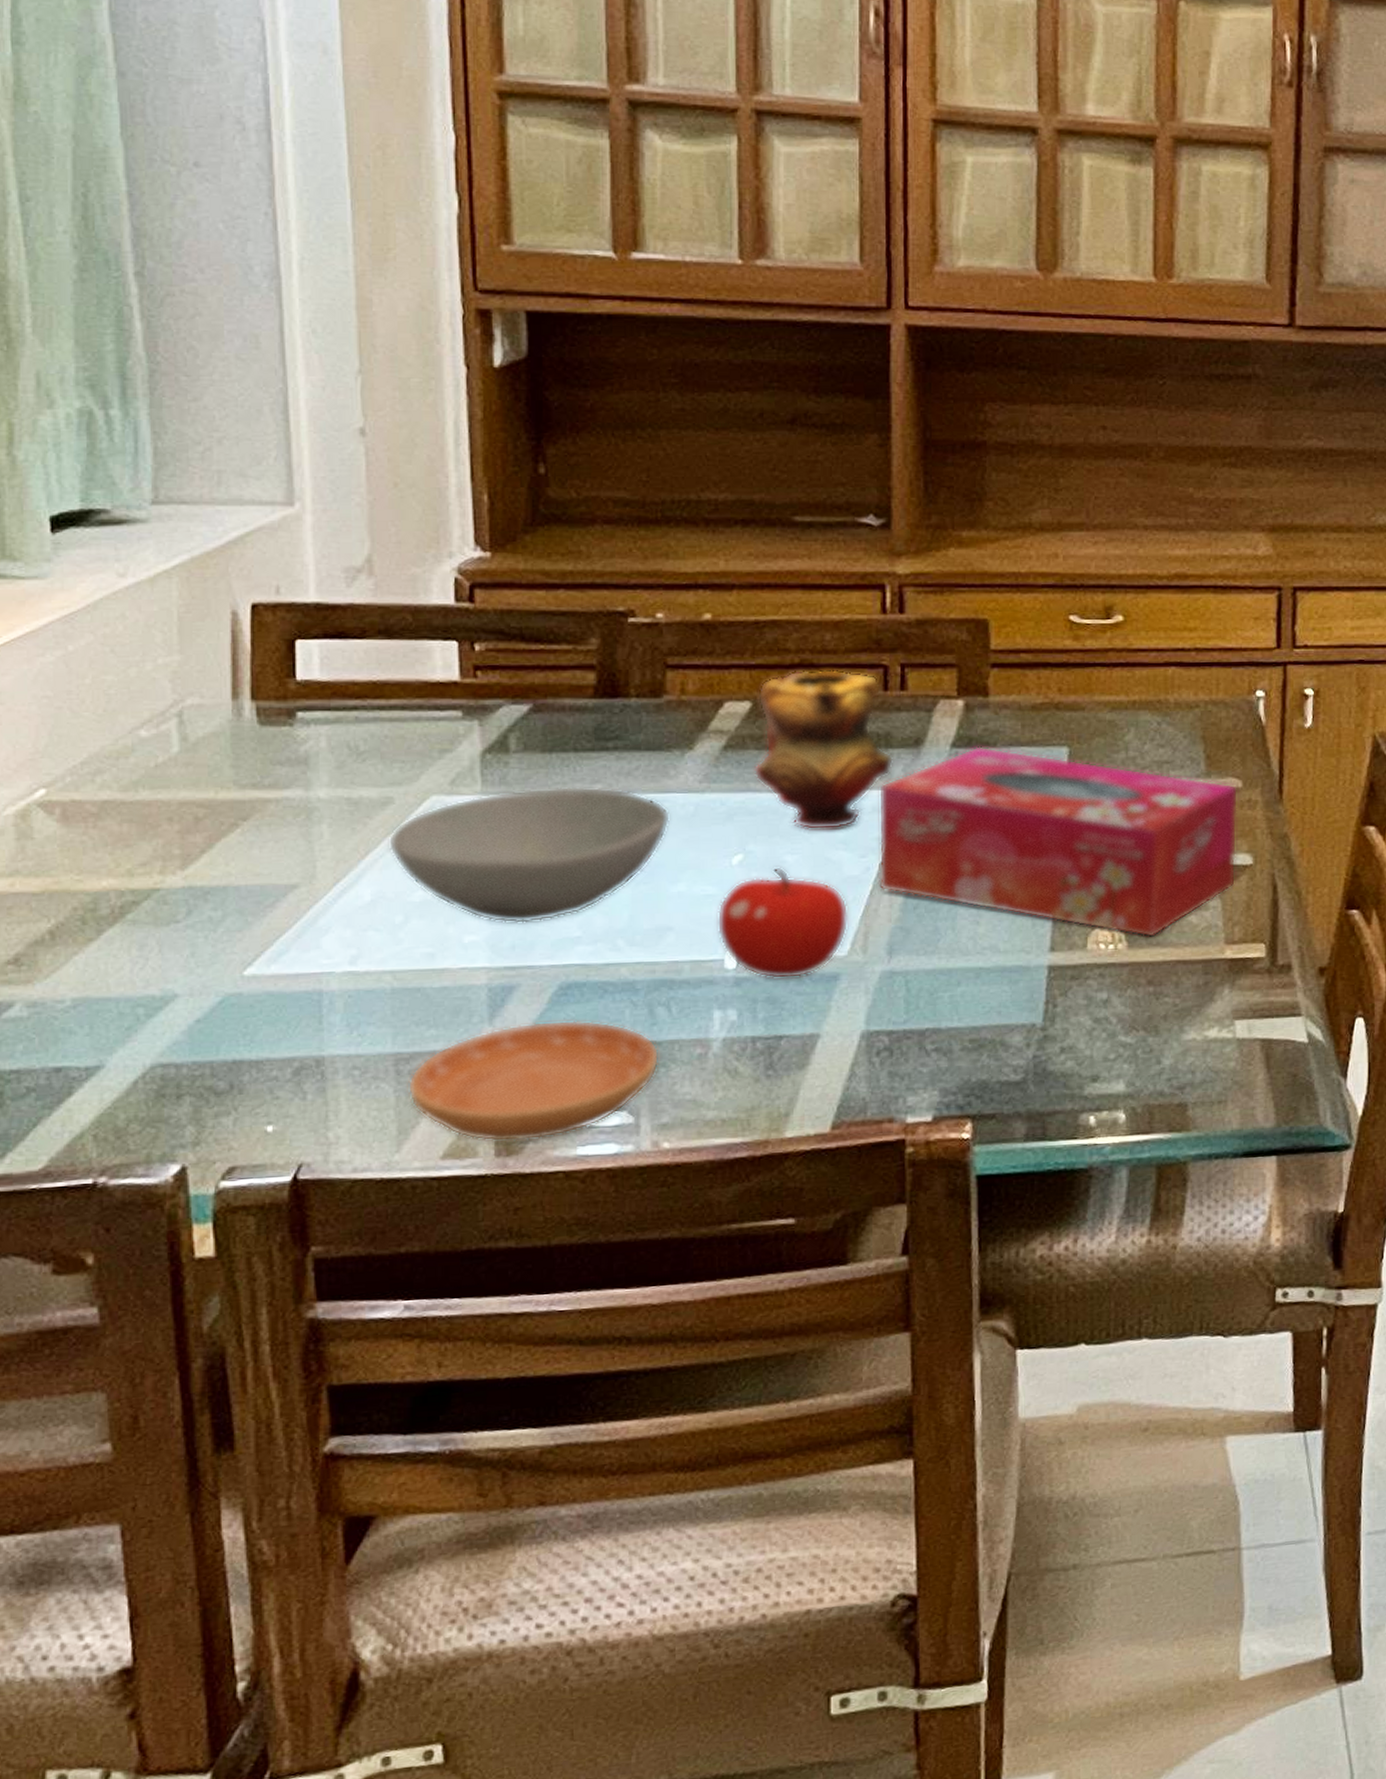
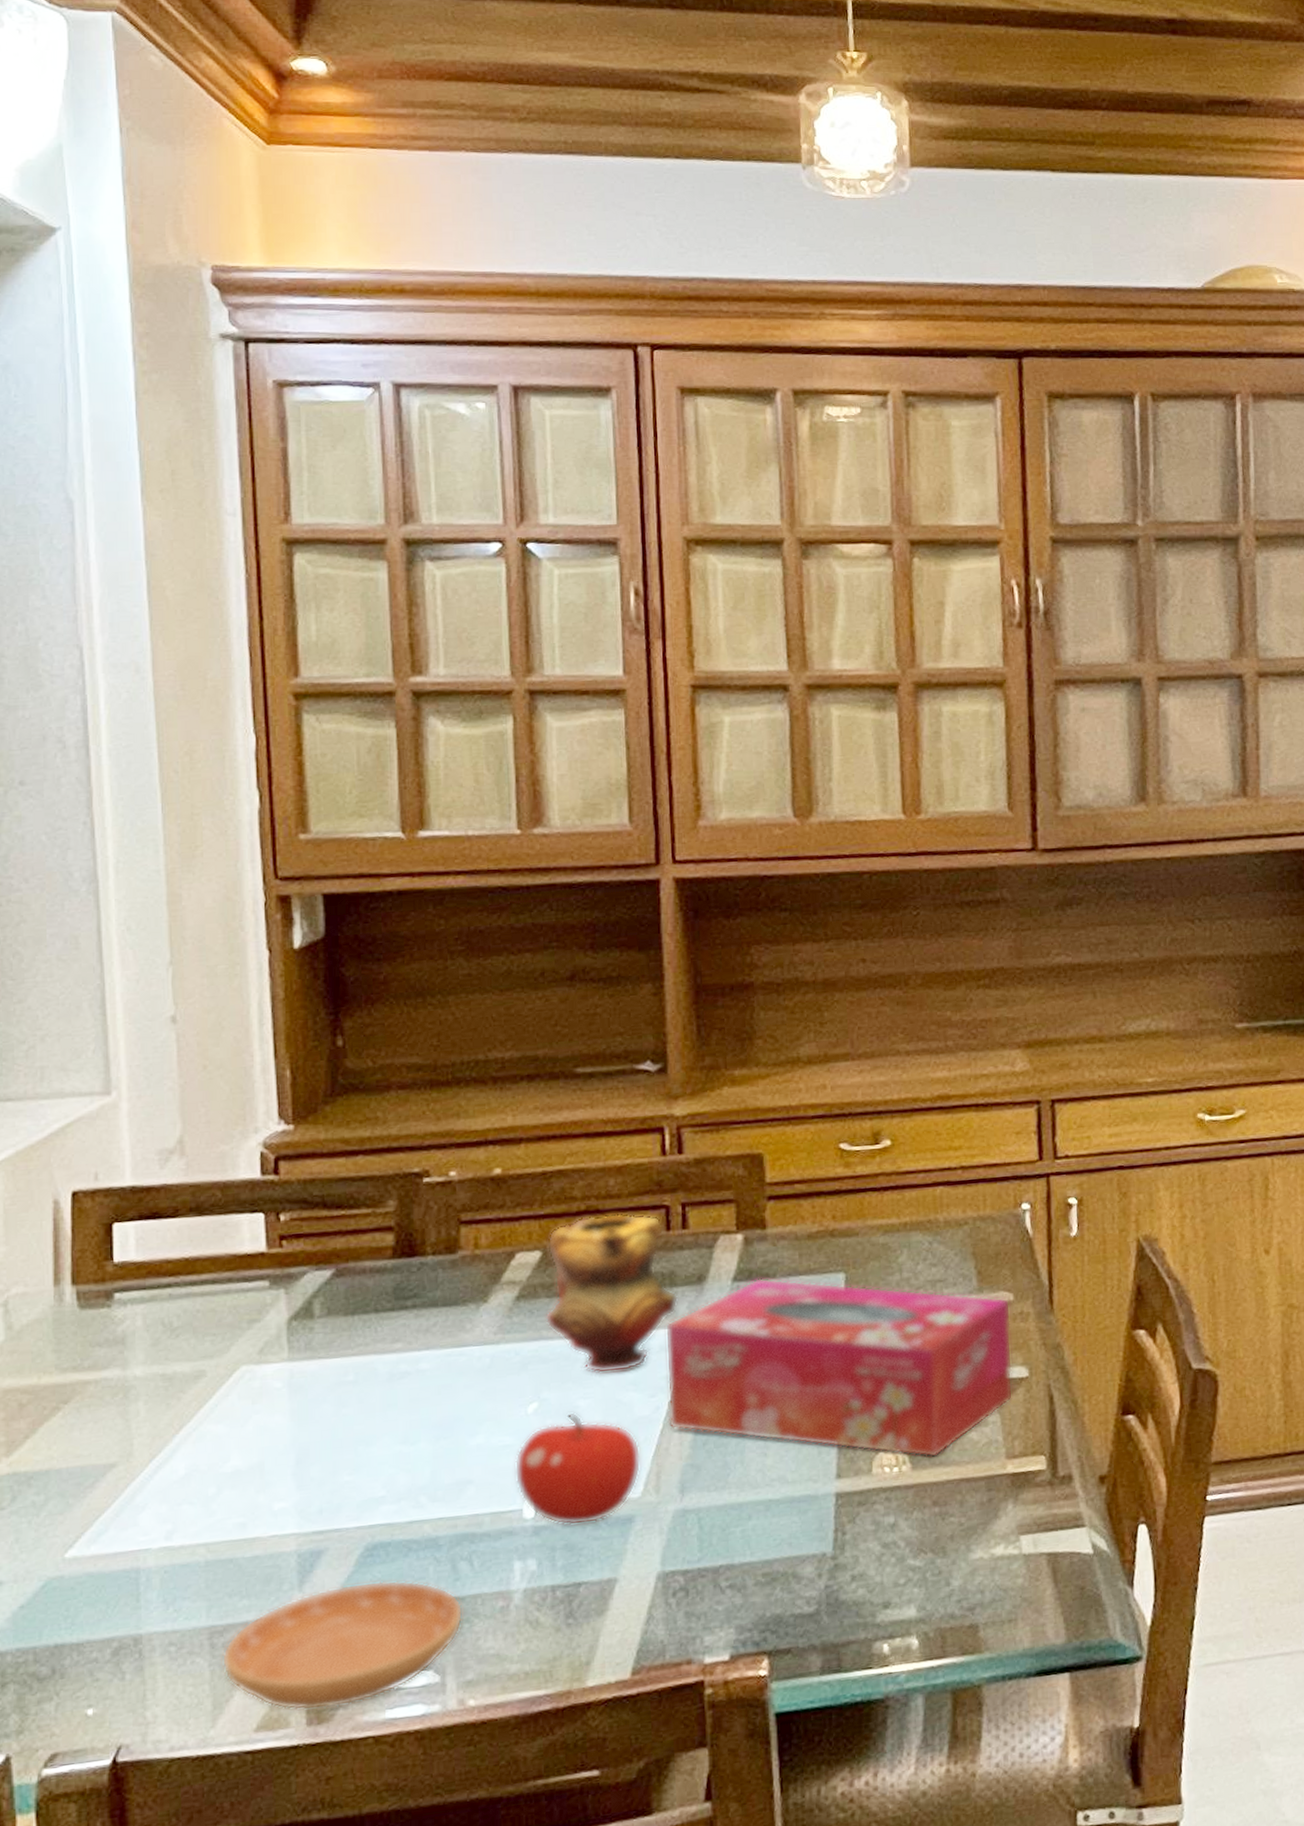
bowl: present [388,786,671,924] -> none [200,1345,468,1488]

